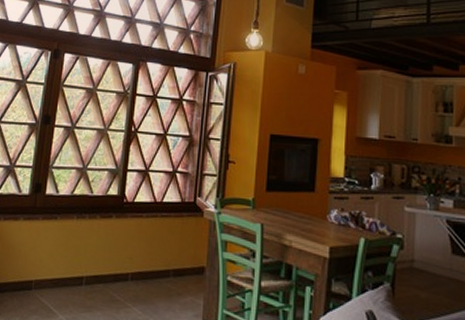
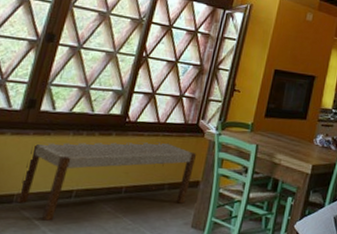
bench: none [35,223,197,309] -> present [16,142,196,221]

